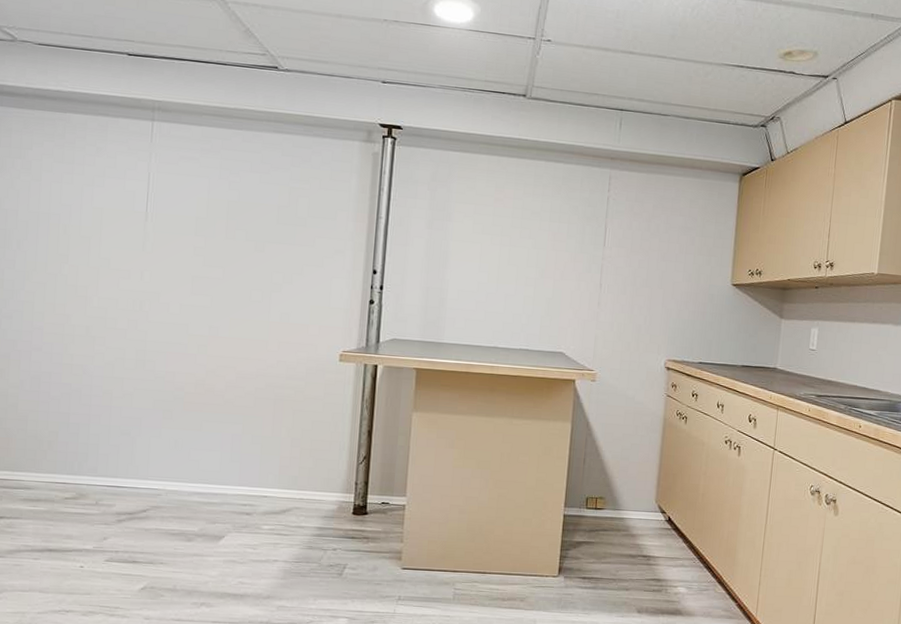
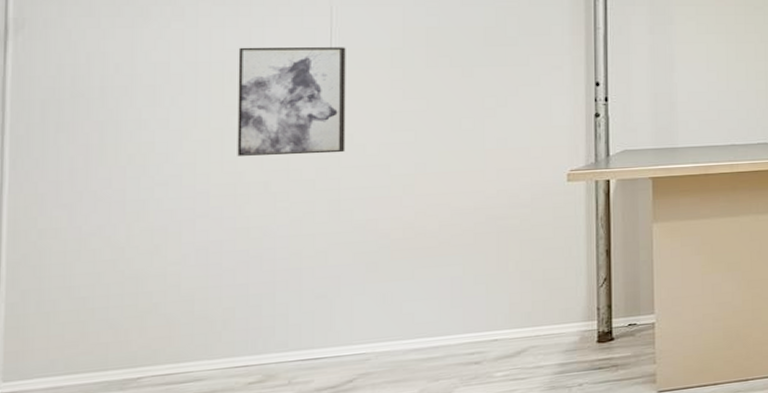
wall art: none [66,202,159,309] -> present [237,47,346,156]

